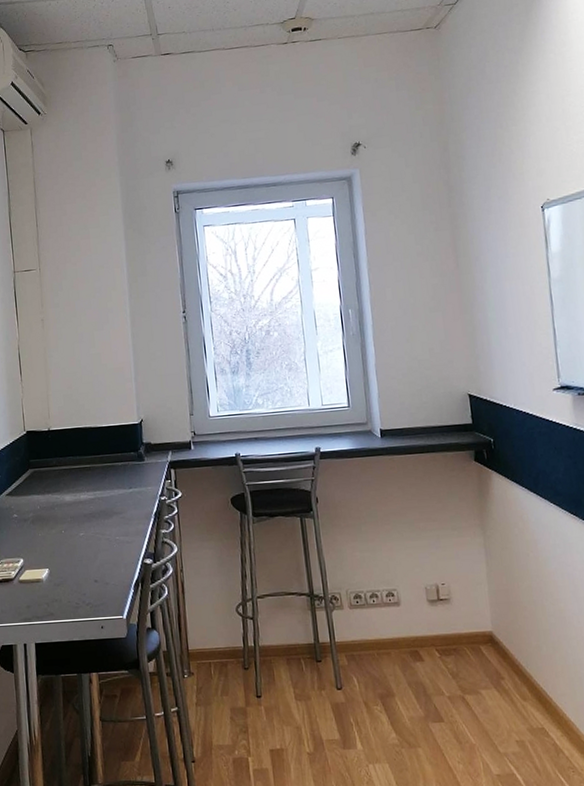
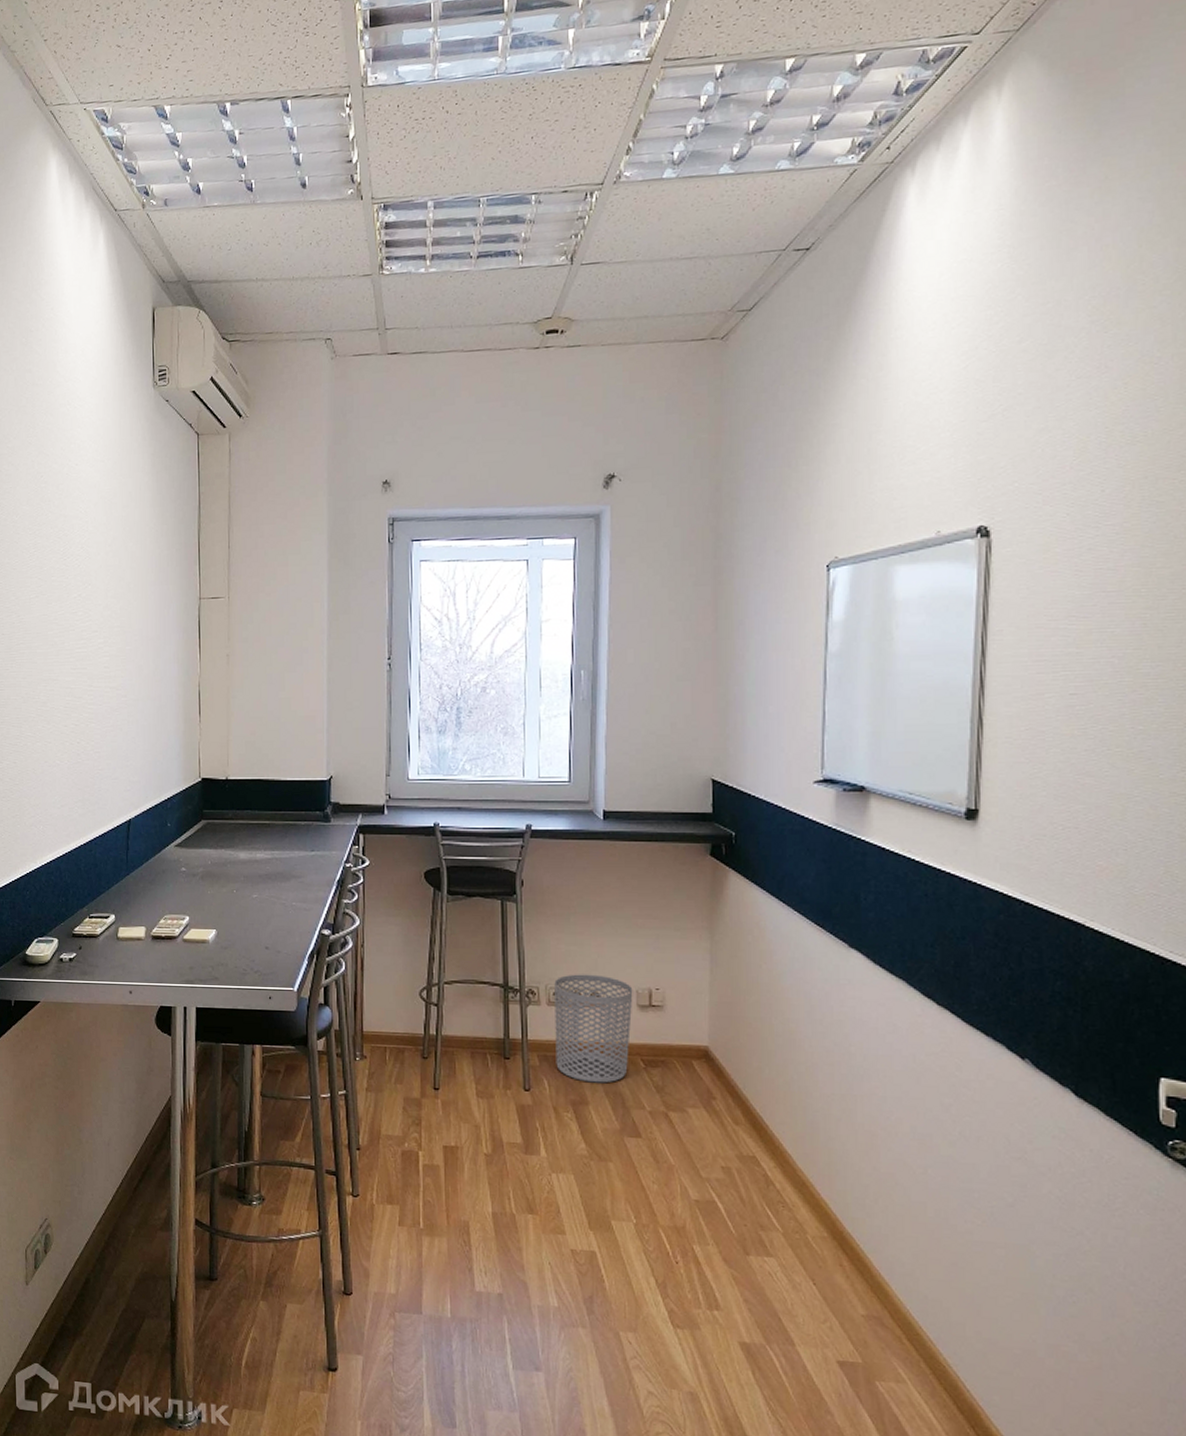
waste bin: none [353,576,425,676] -> present [554,974,633,1084]

